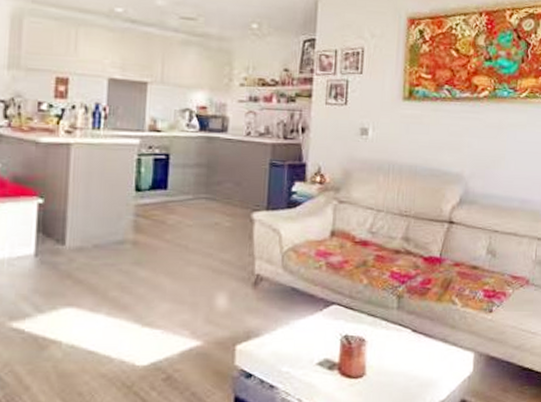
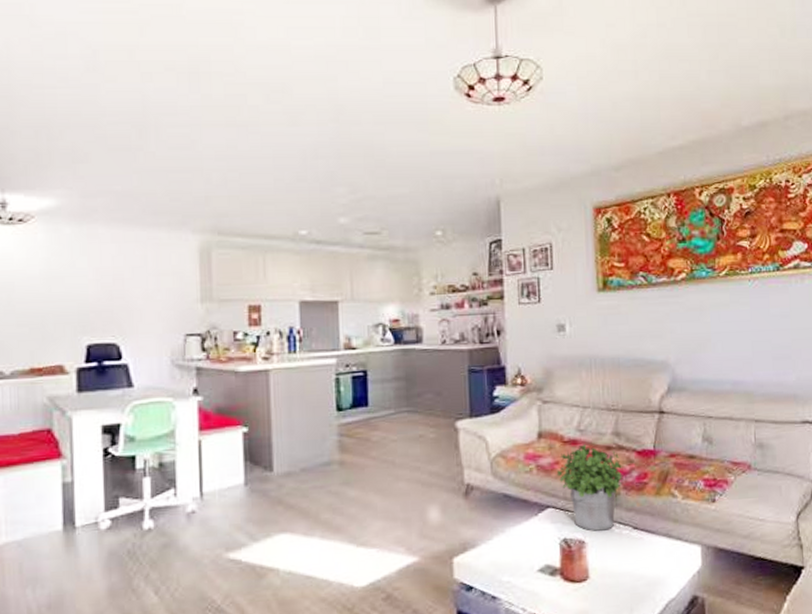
potted plant: none [345,246,409,331] -> present [556,444,624,531]

